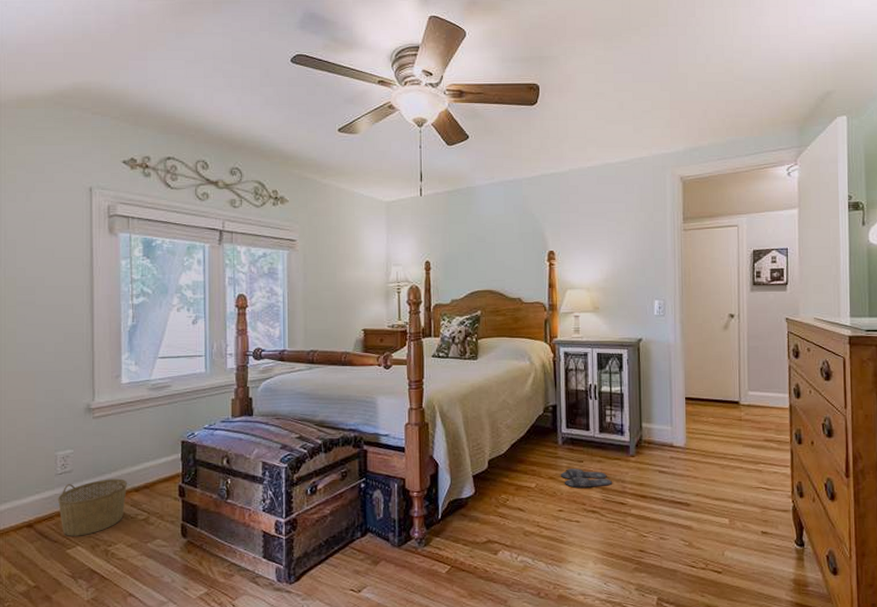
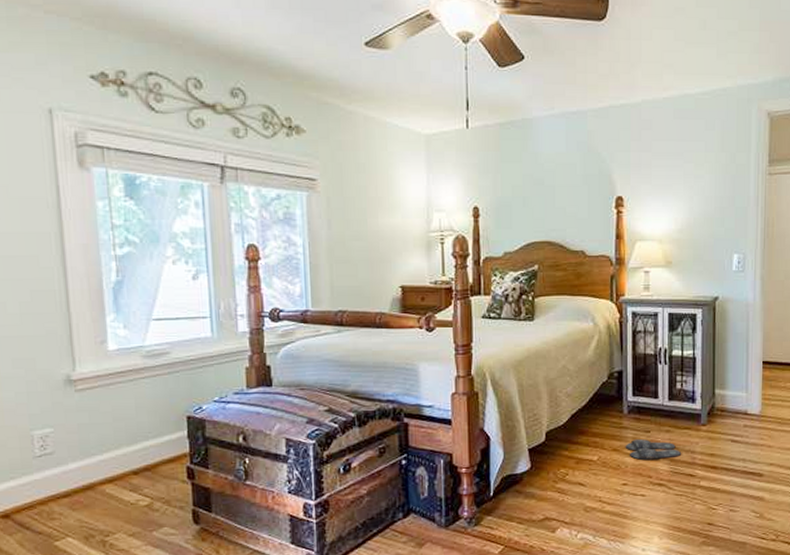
basket: present [57,478,127,536] -> none [38,460,124,527]

